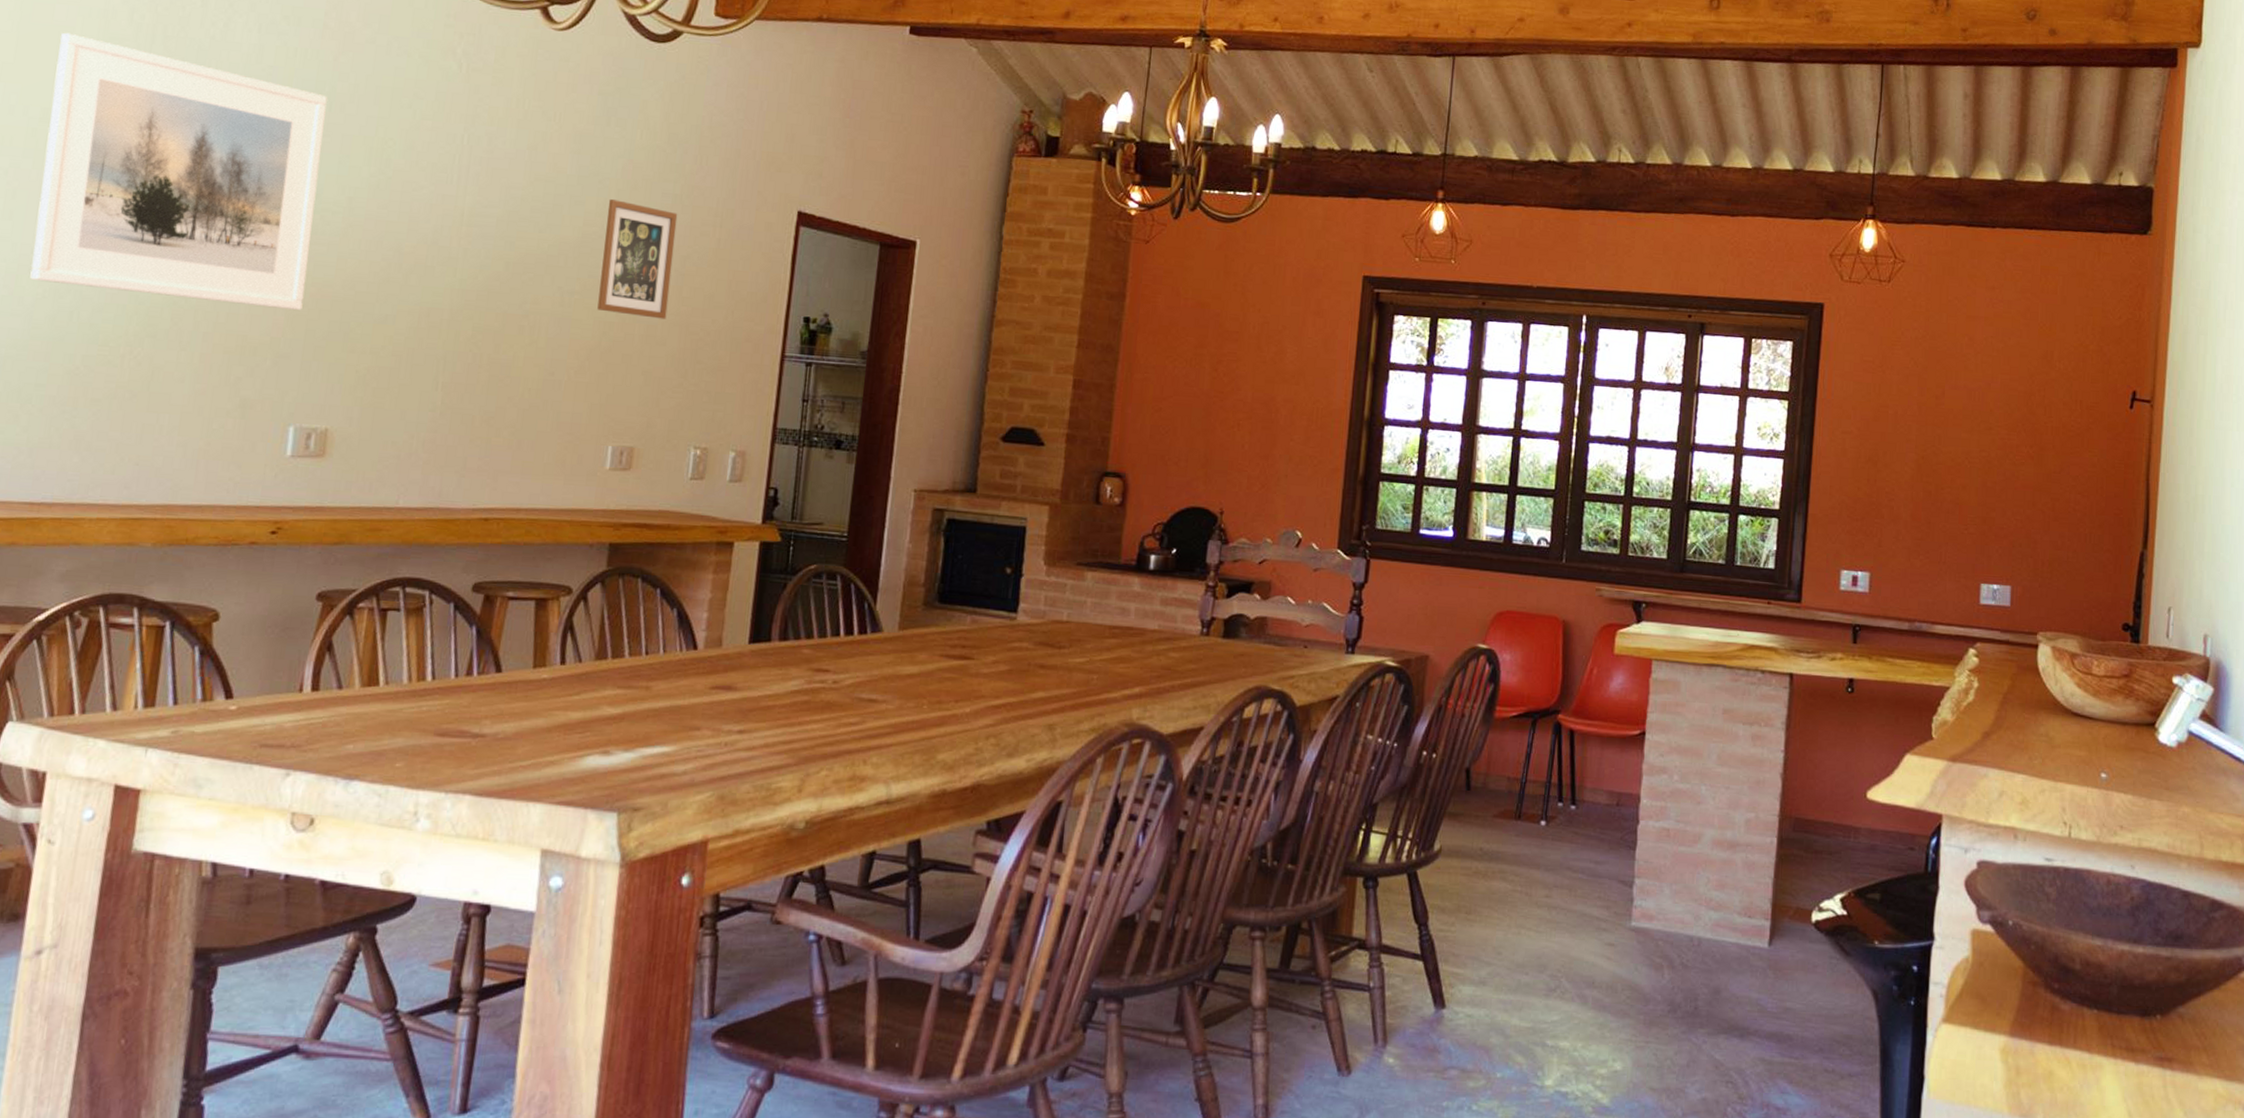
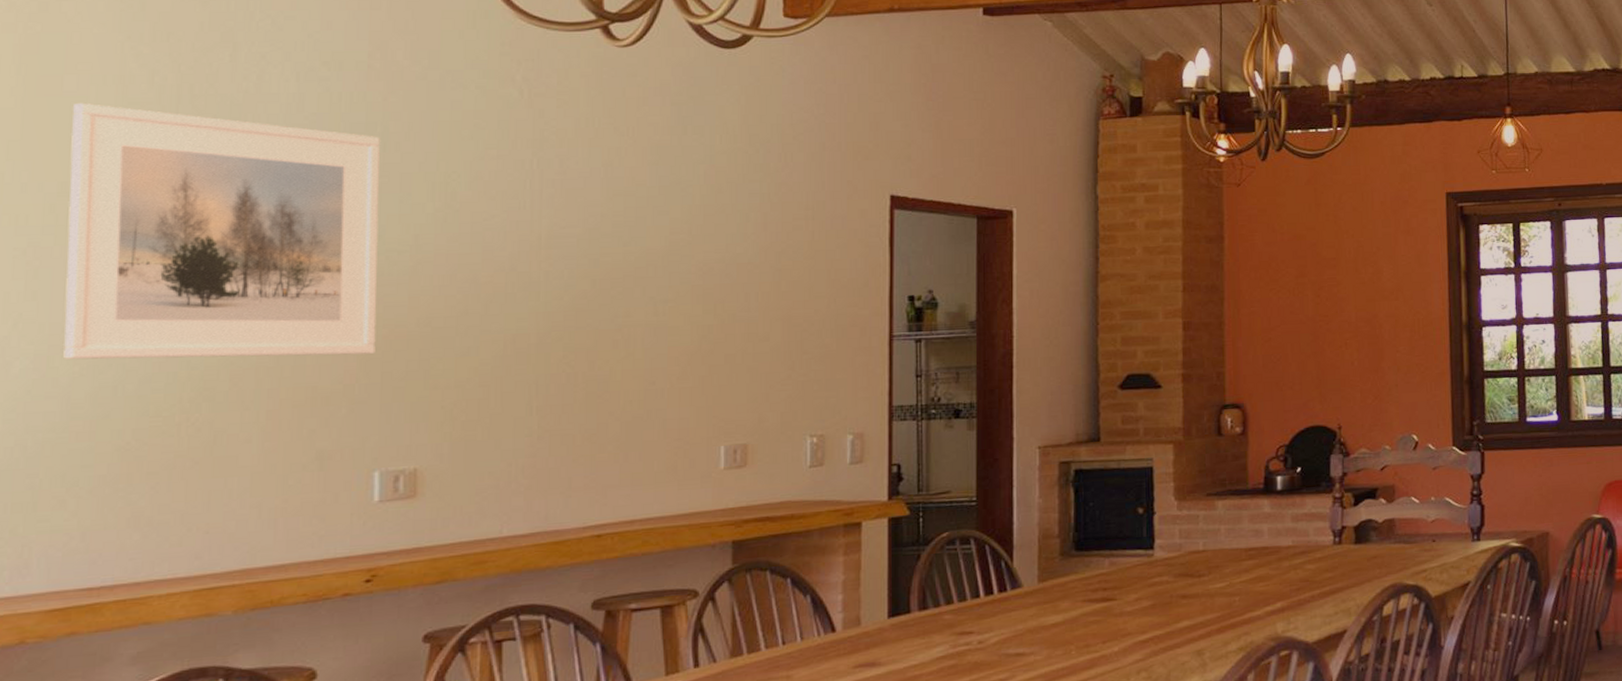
picture frame: present [597,199,678,319] -> none [693,205,768,316]

